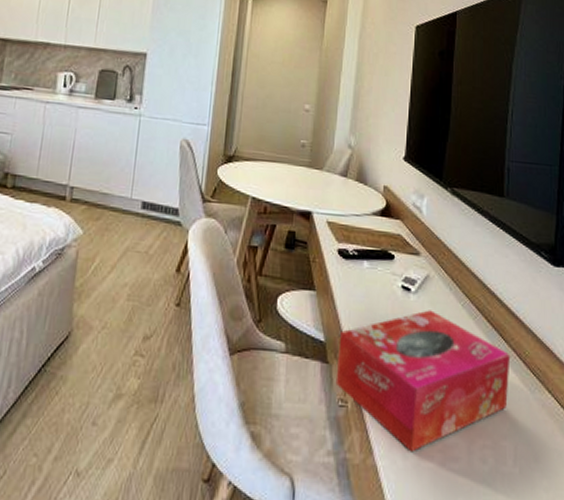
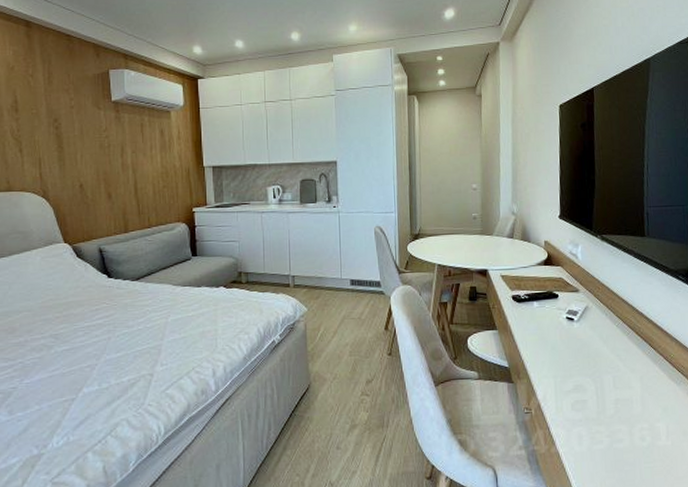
tissue box: present [335,310,511,452] -> none [520,333,659,440]

